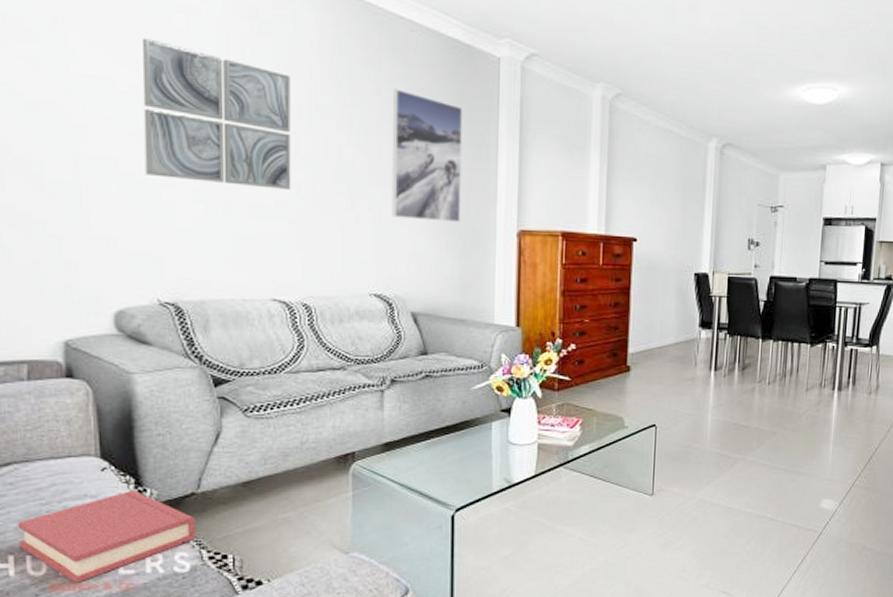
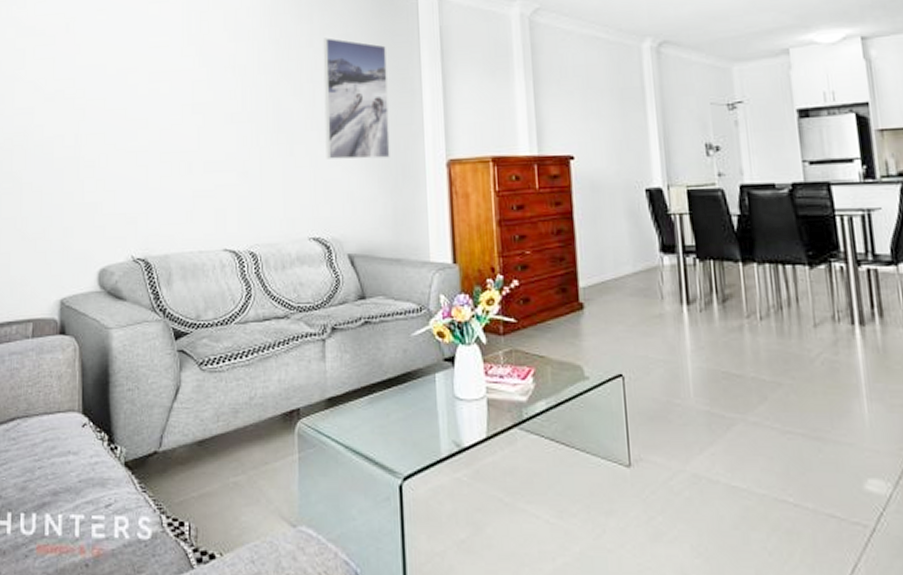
hardback book: present [17,489,196,583] -> none [15,446,157,545]
wall art: present [142,38,291,190] -> none [126,28,239,145]

